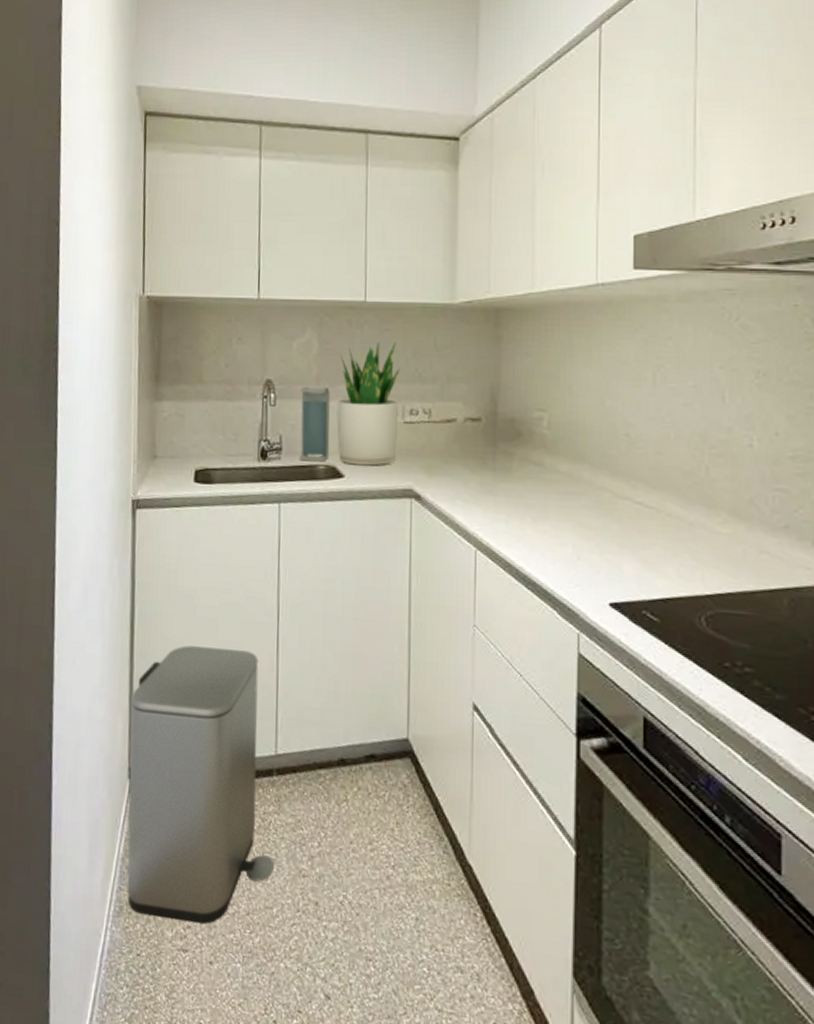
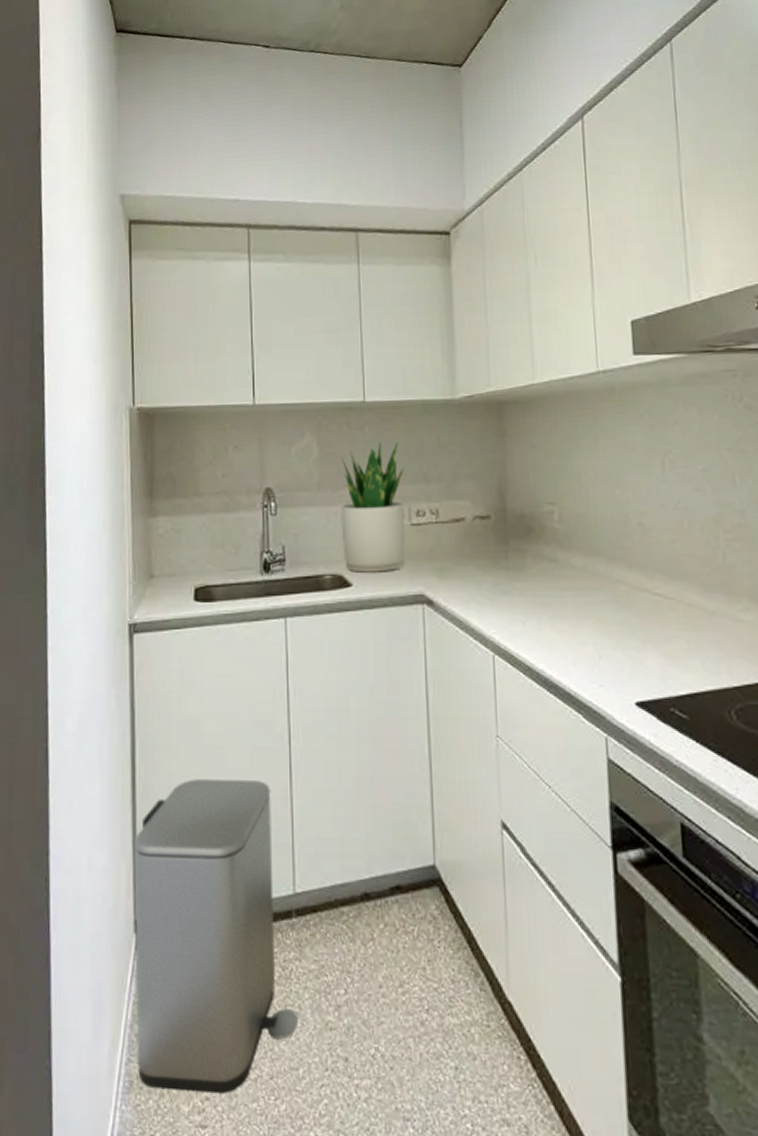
soap dispenser: present [299,387,330,462] -> none [301,493,336,572]

